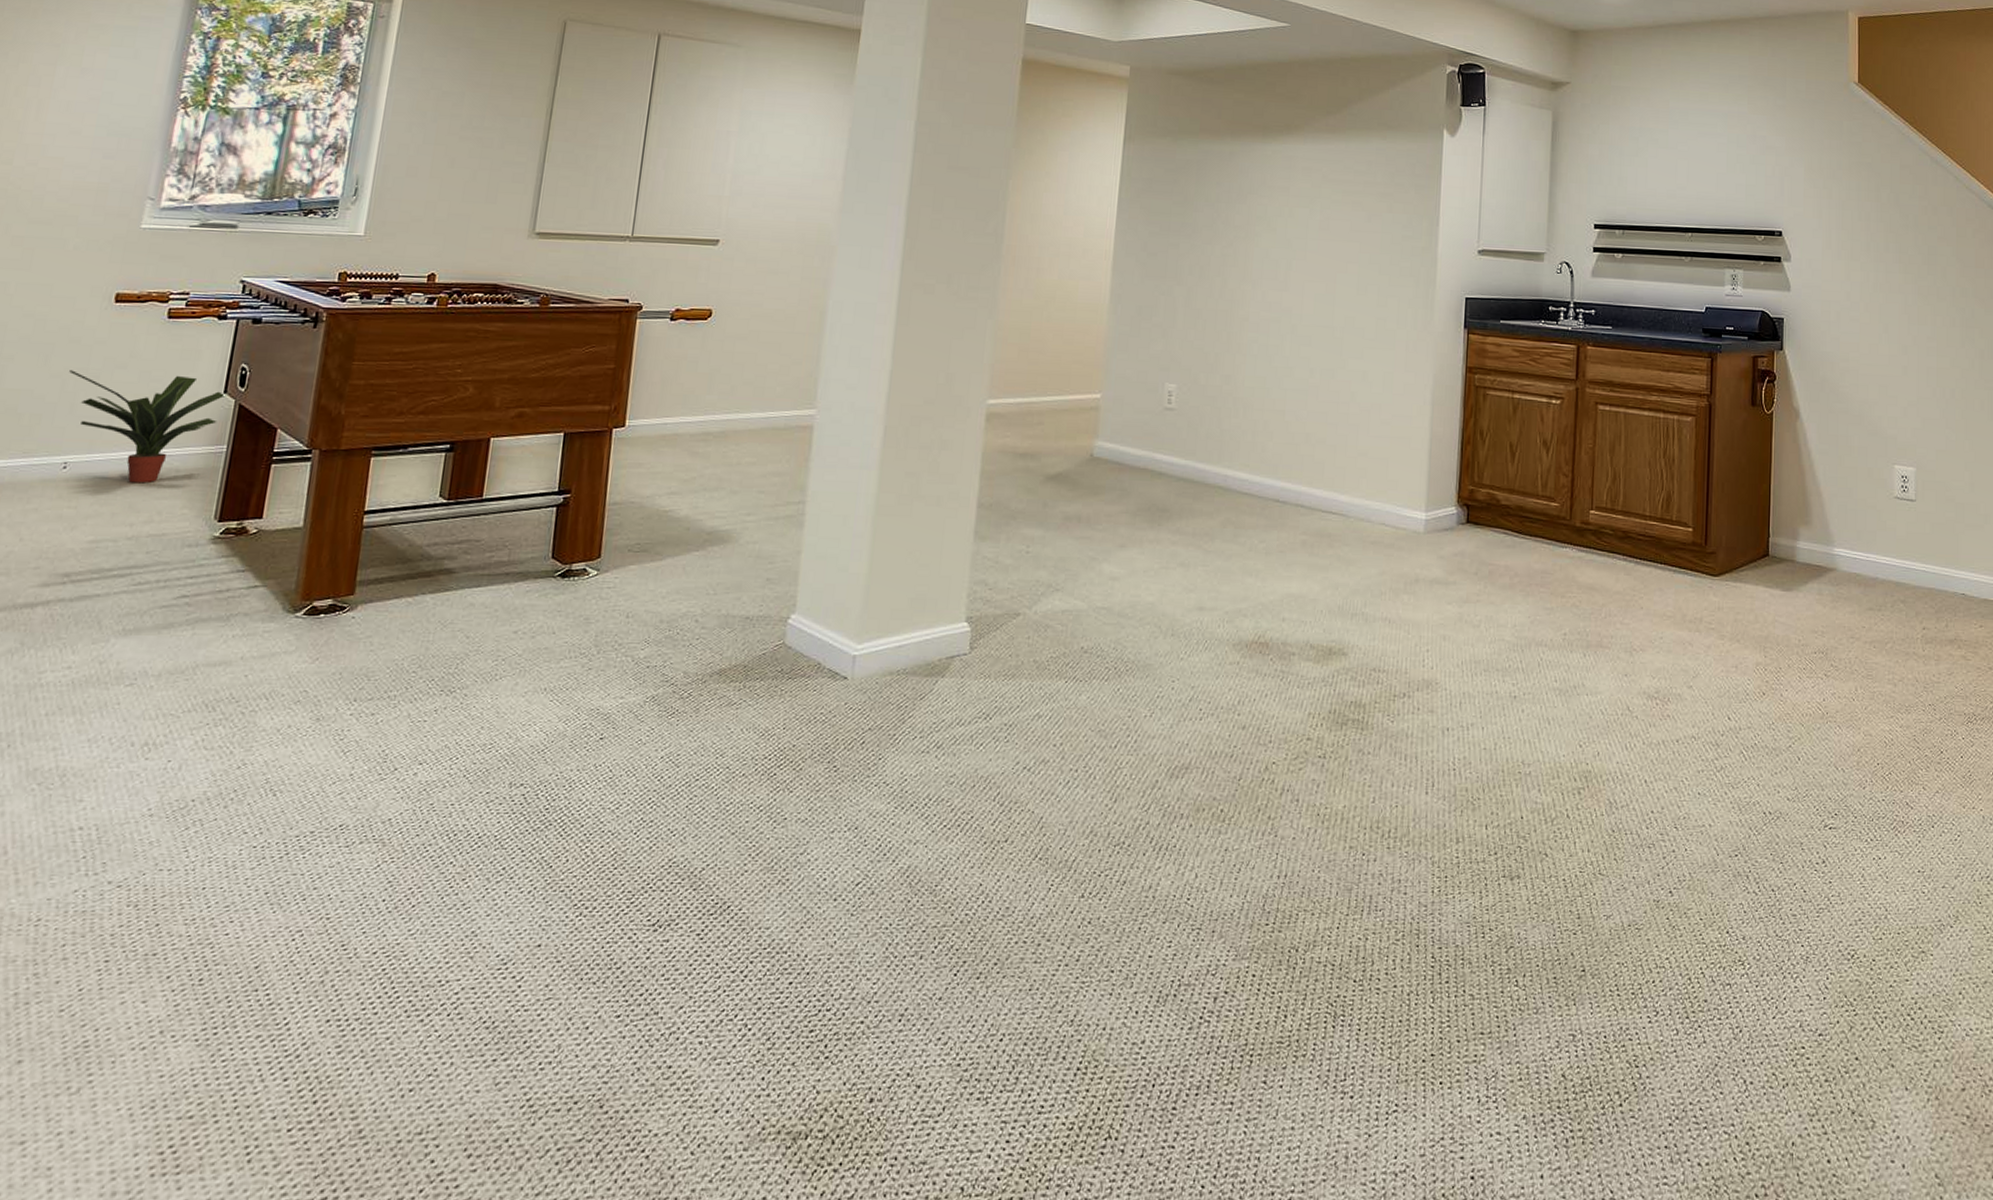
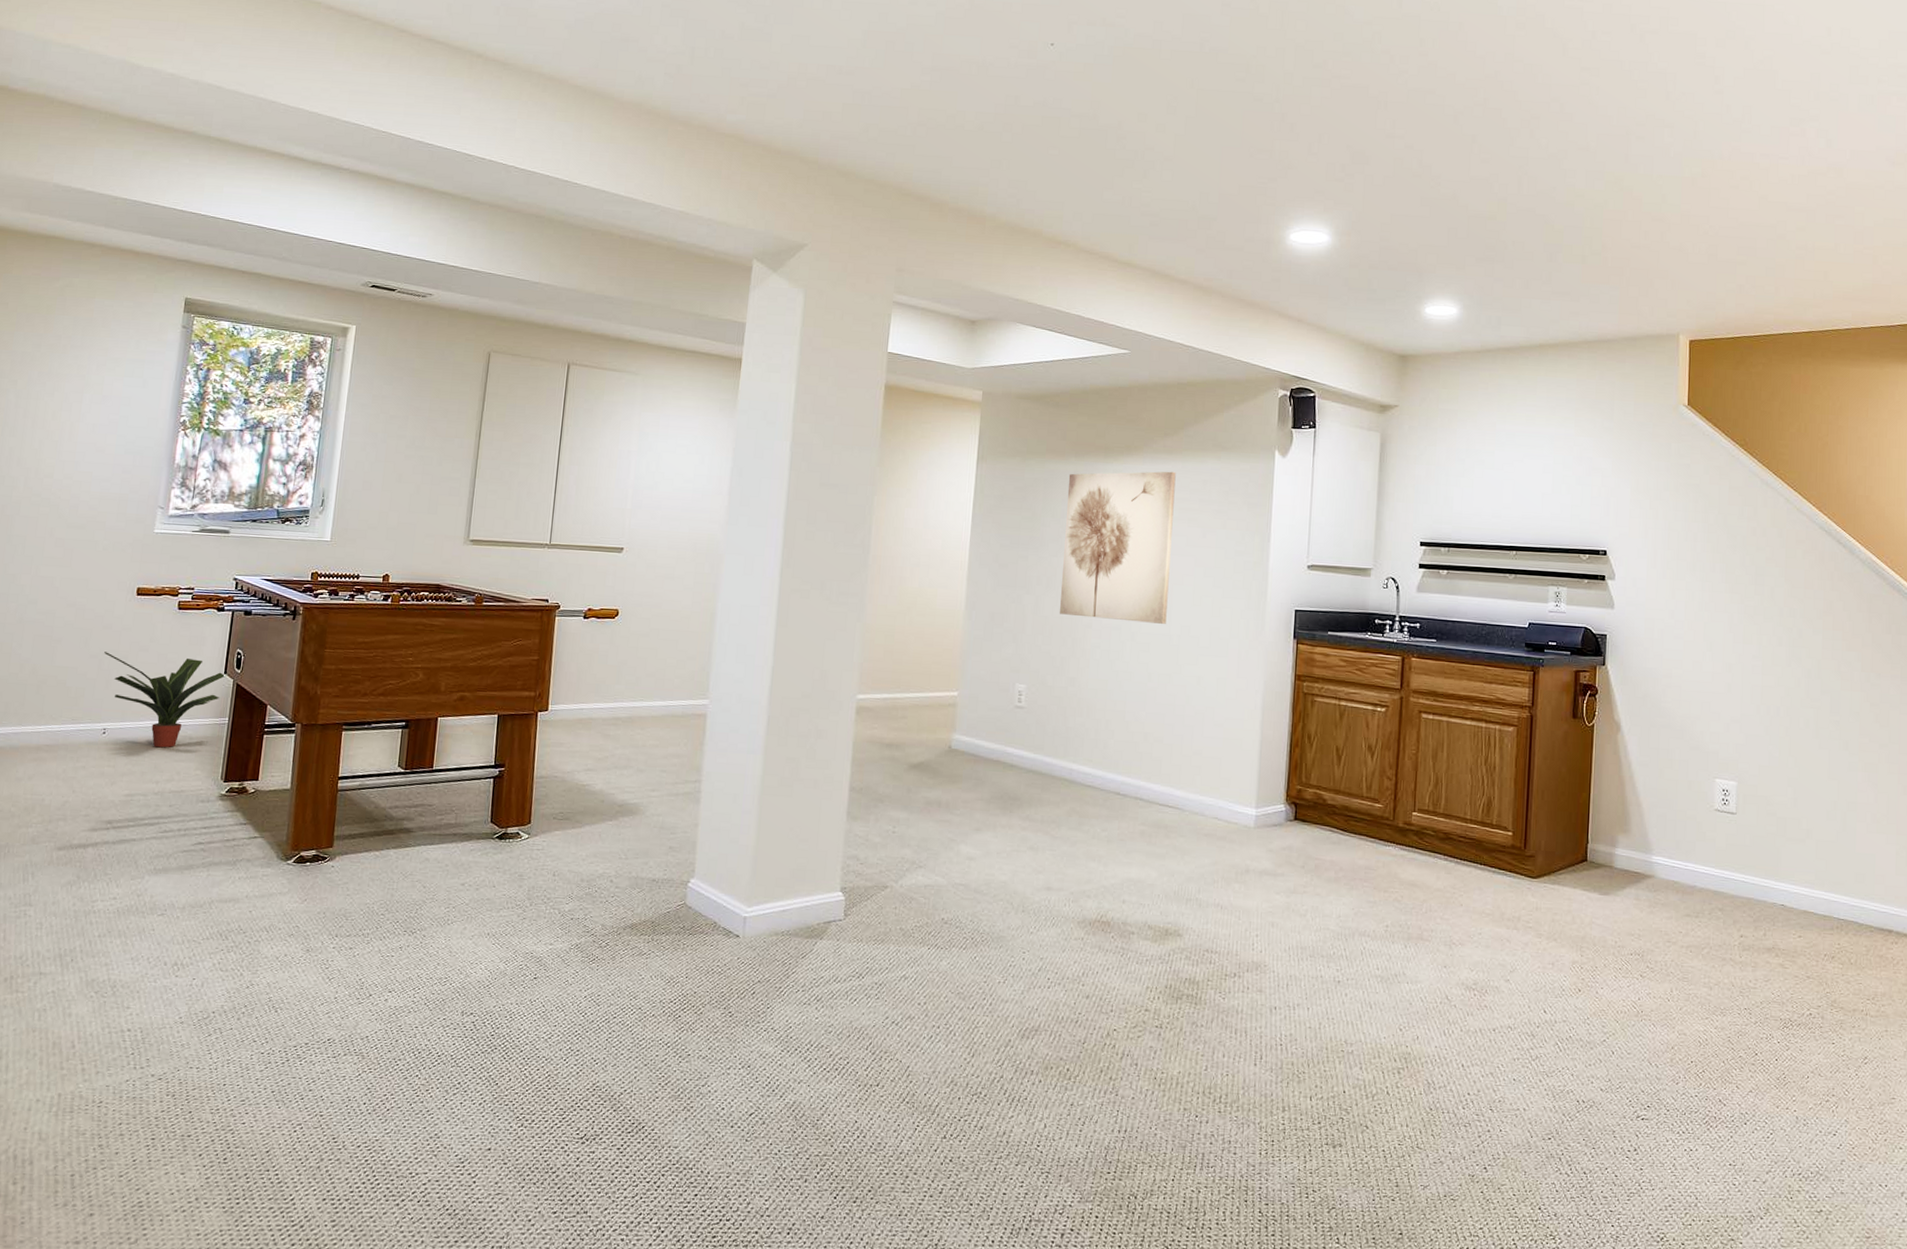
wall art: none [1213,151,1339,315] -> present [1059,471,1176,624]

